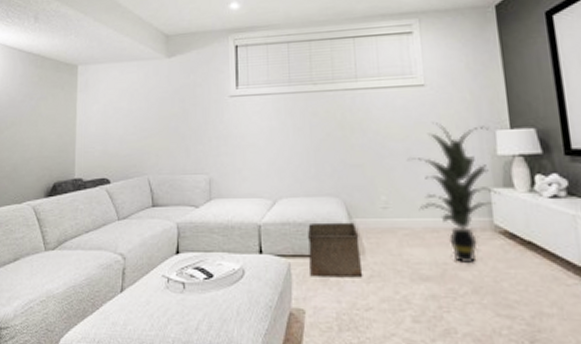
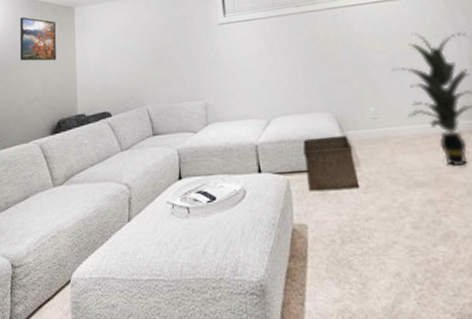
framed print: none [17,71,56,120] -> present [20,17,56,61]

